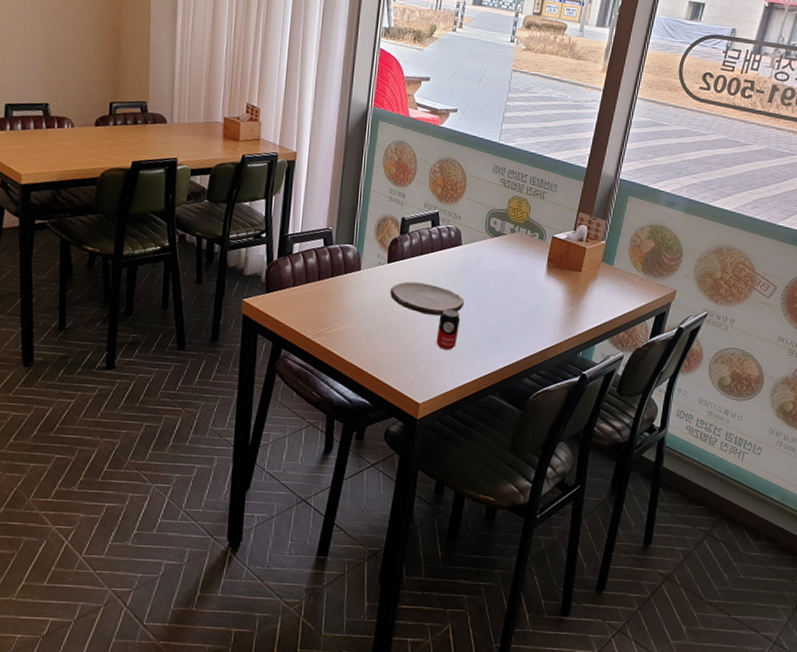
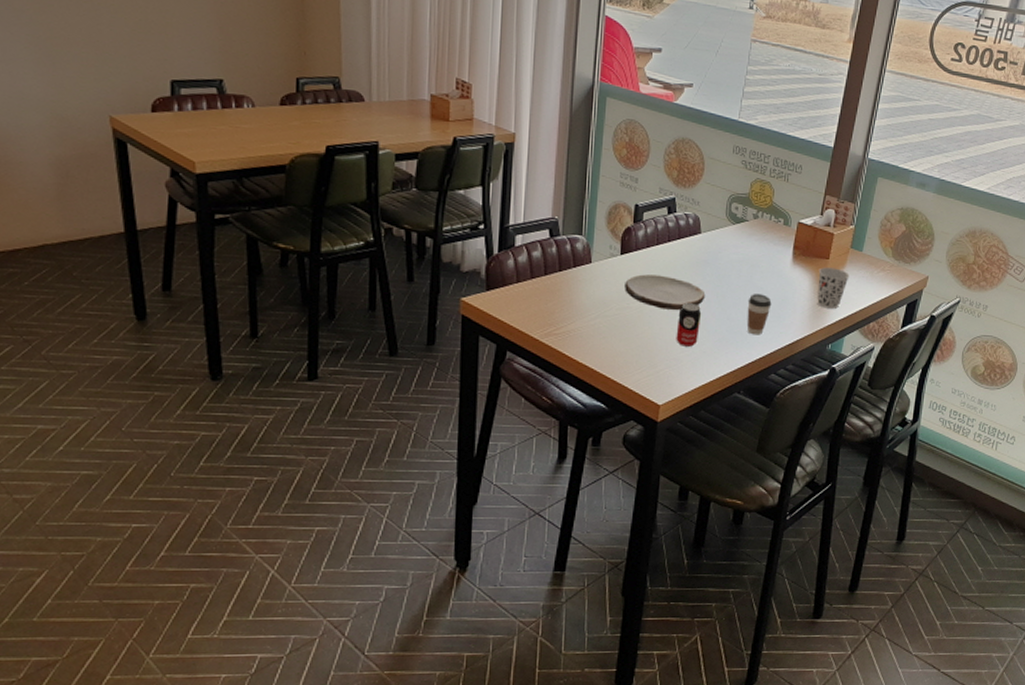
coffee cup: none [502,302,526,341] -> present [746,294,772,335]
cup: none [569,279,601,318] -> present [817,267,850,309]

